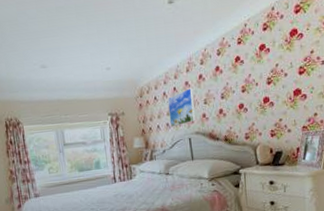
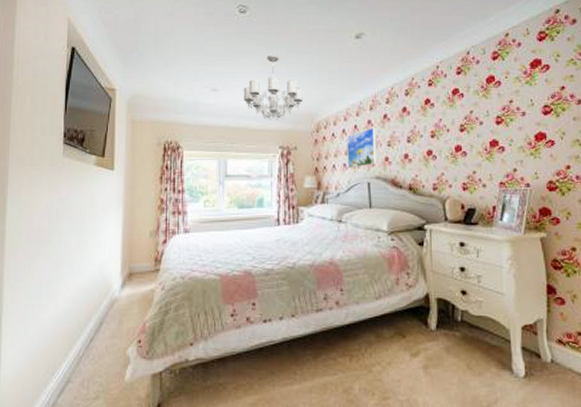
chandelier: none [69,26,125,90] -> present [243,54,303,120]

